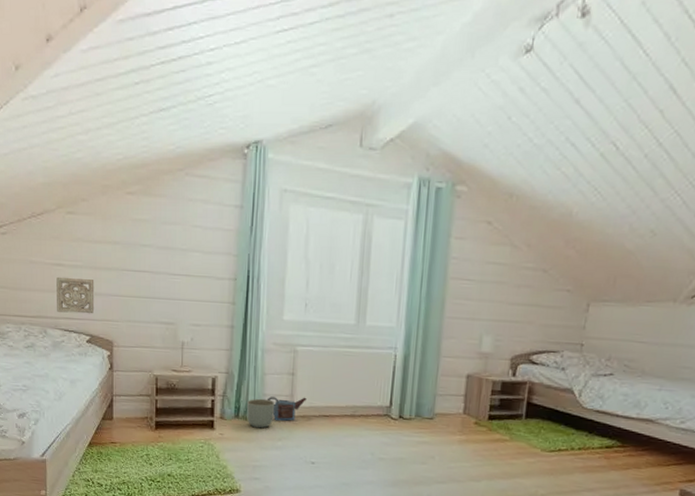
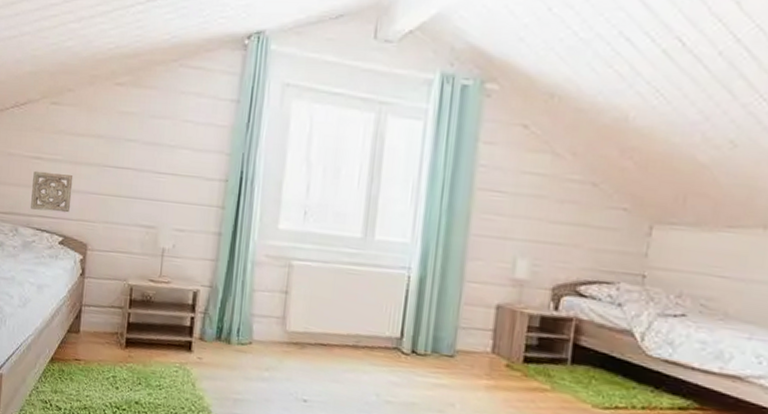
planter: present [247,398,275,429] -> none [230,318,264,355]
watering can: present [267,396,306,421] -> none [254,317,301,348]

